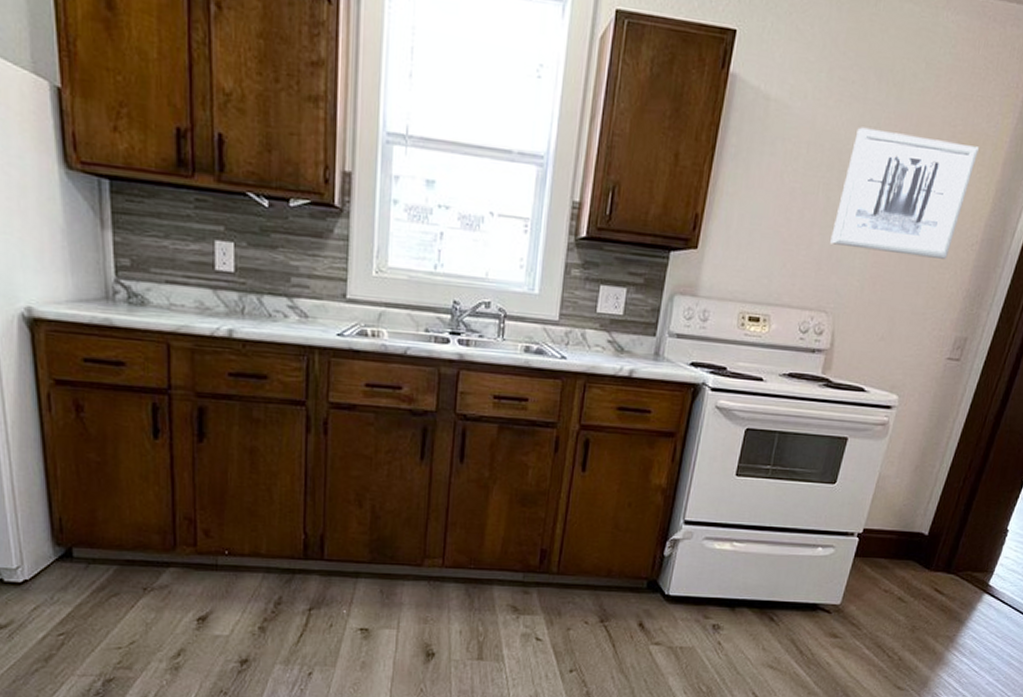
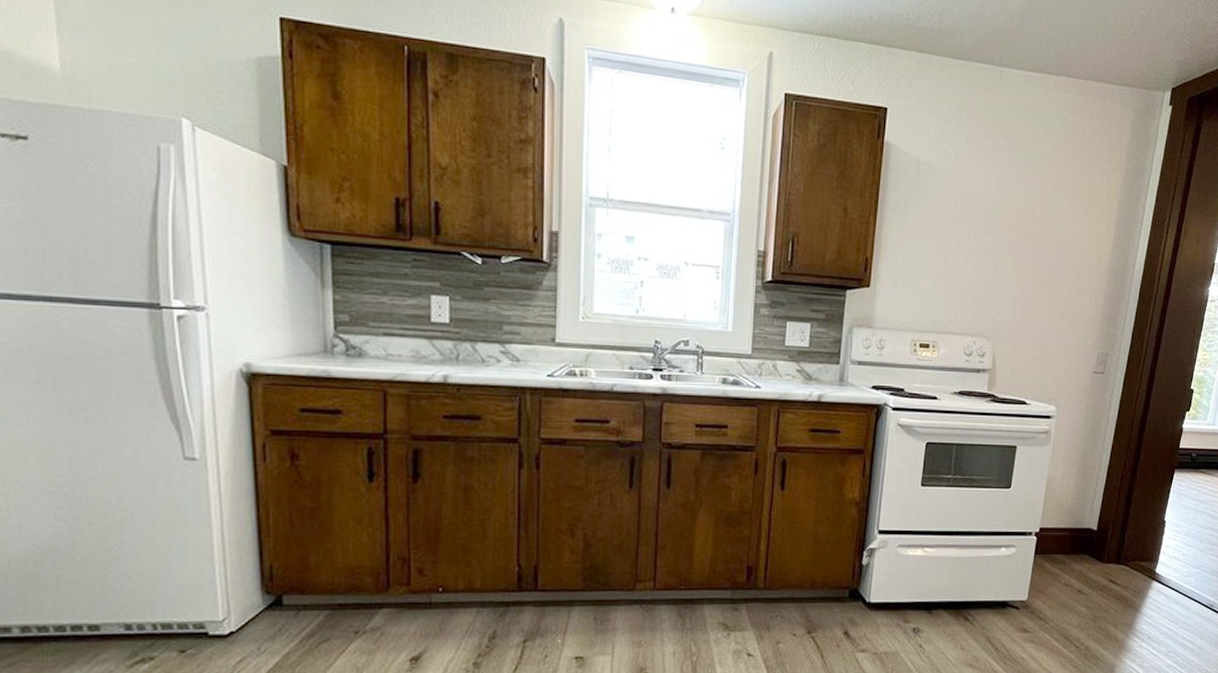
wall art: present [830,127,979,259] -> none [983,182,1096,288]

